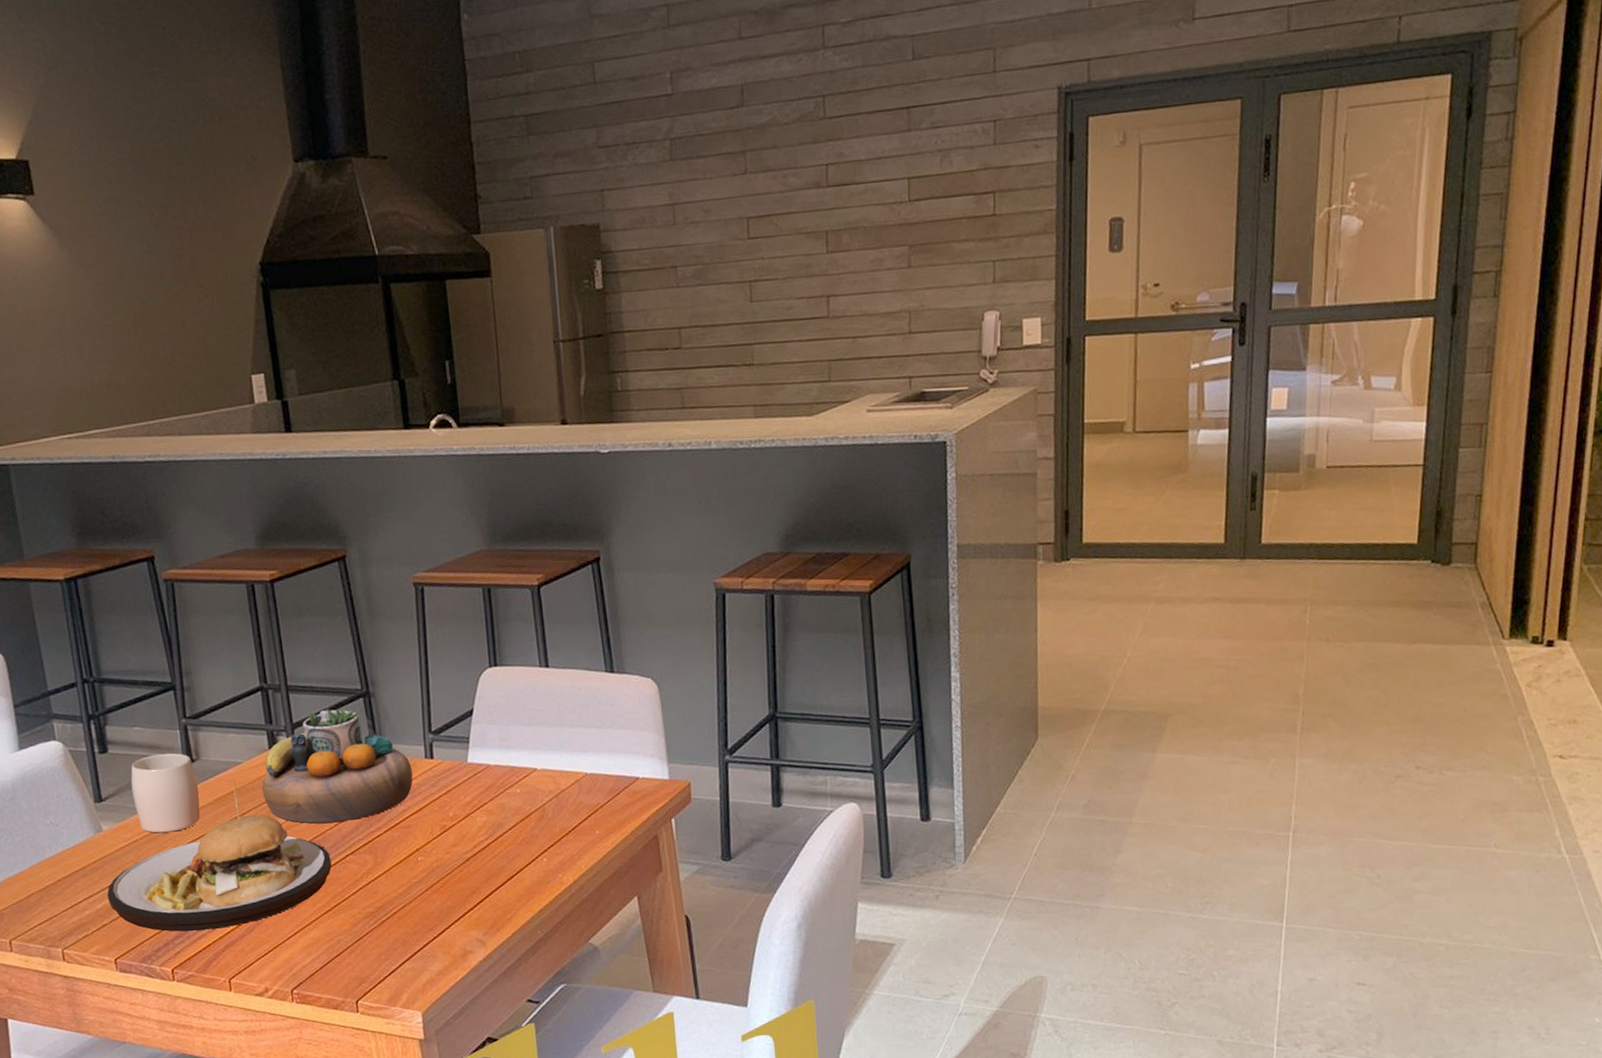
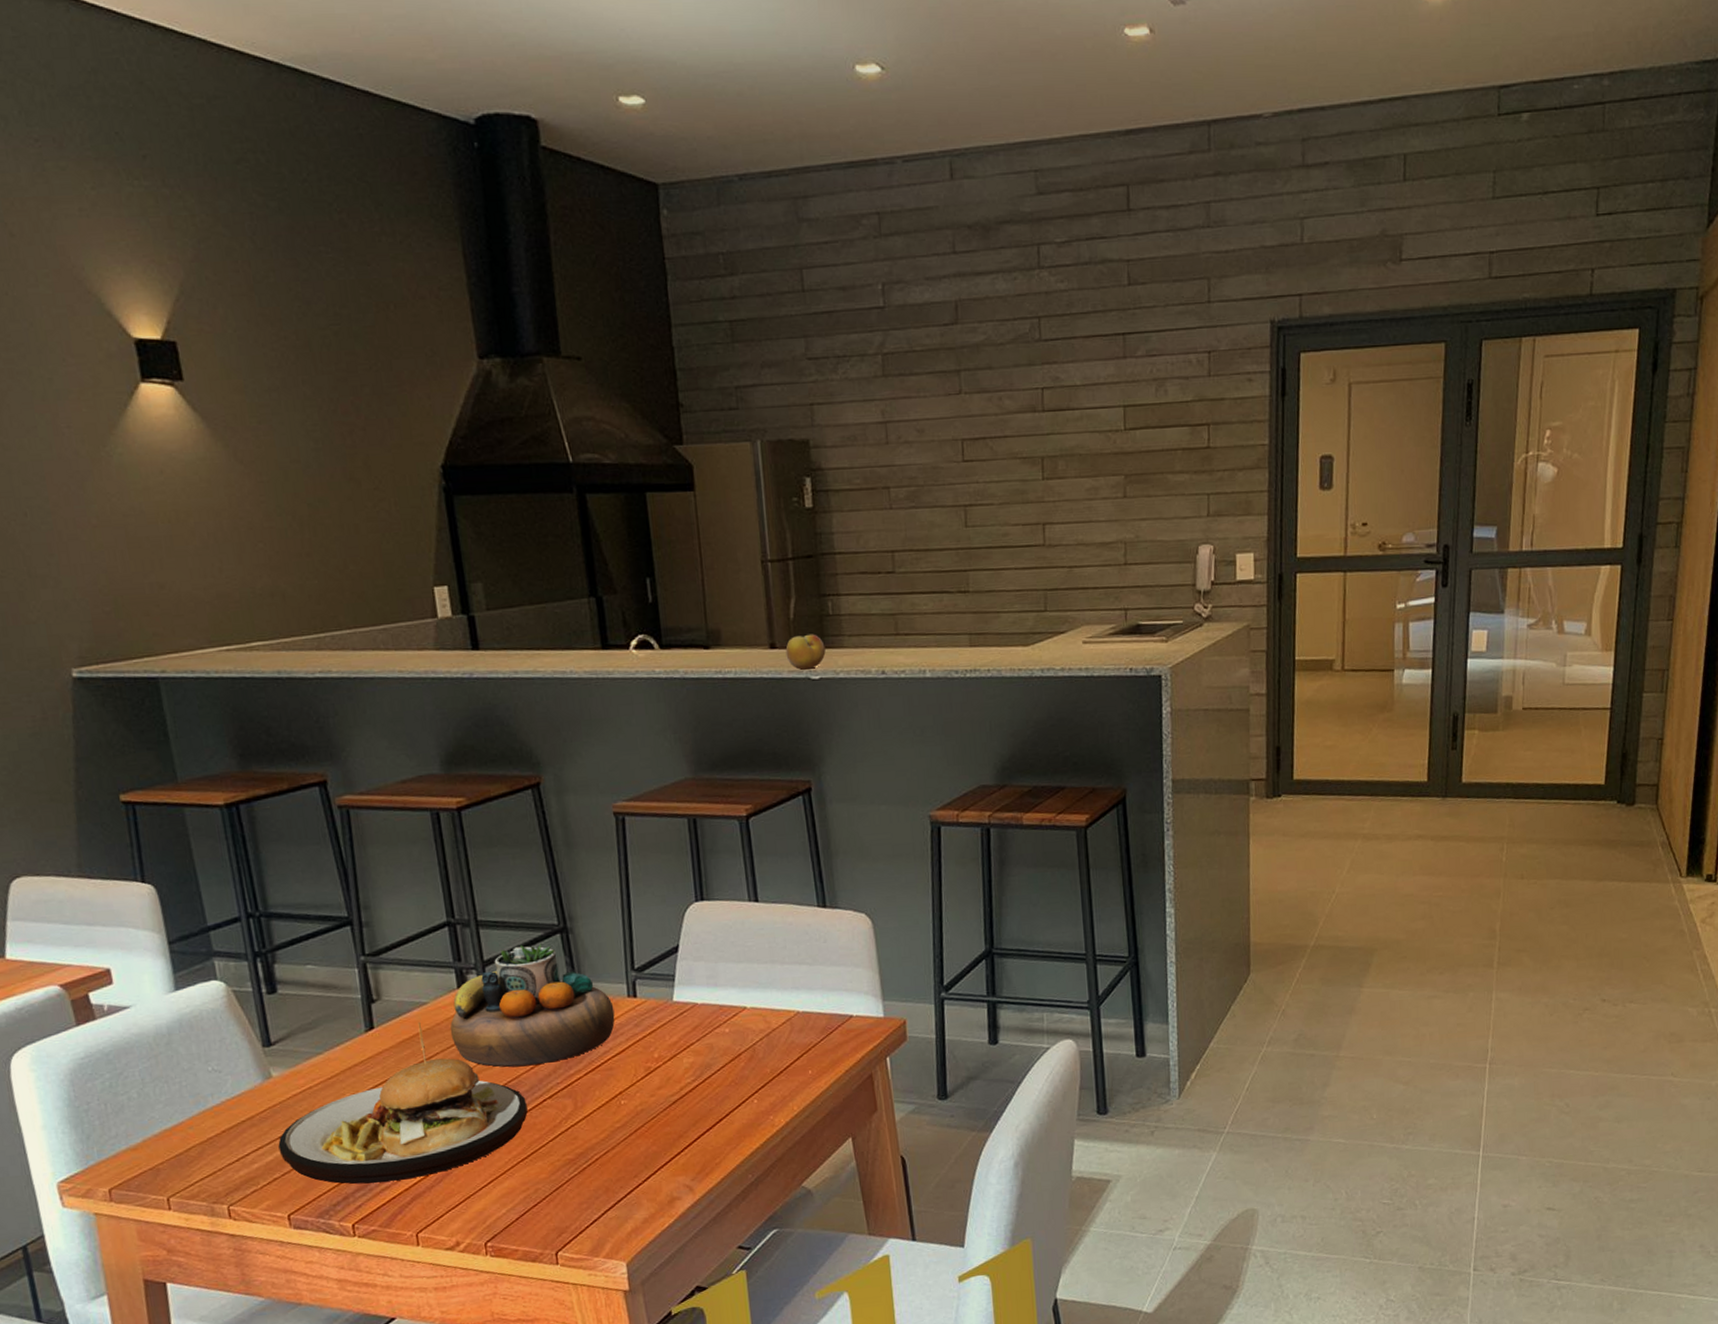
mug: present [130,753,201,833] -> none [303,992,382,1079]
fruit: none [576,409,615,445] -> present [785,634,826,671]

